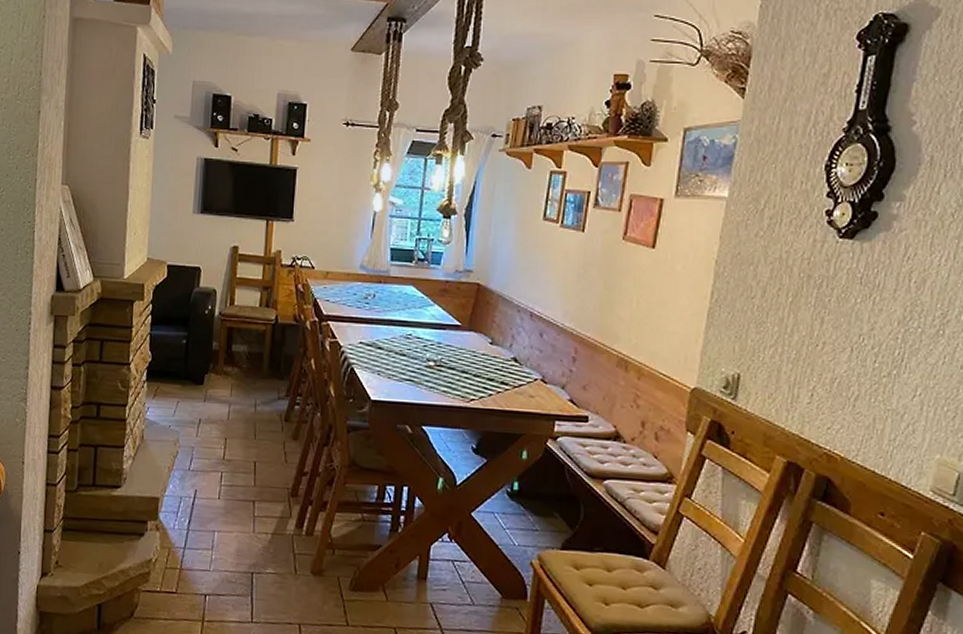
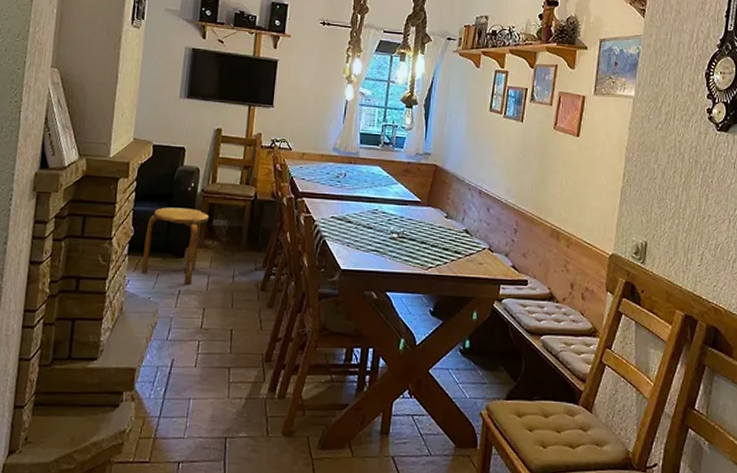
stool: none [160,331,228,415] -> present [140,207,209,286]

